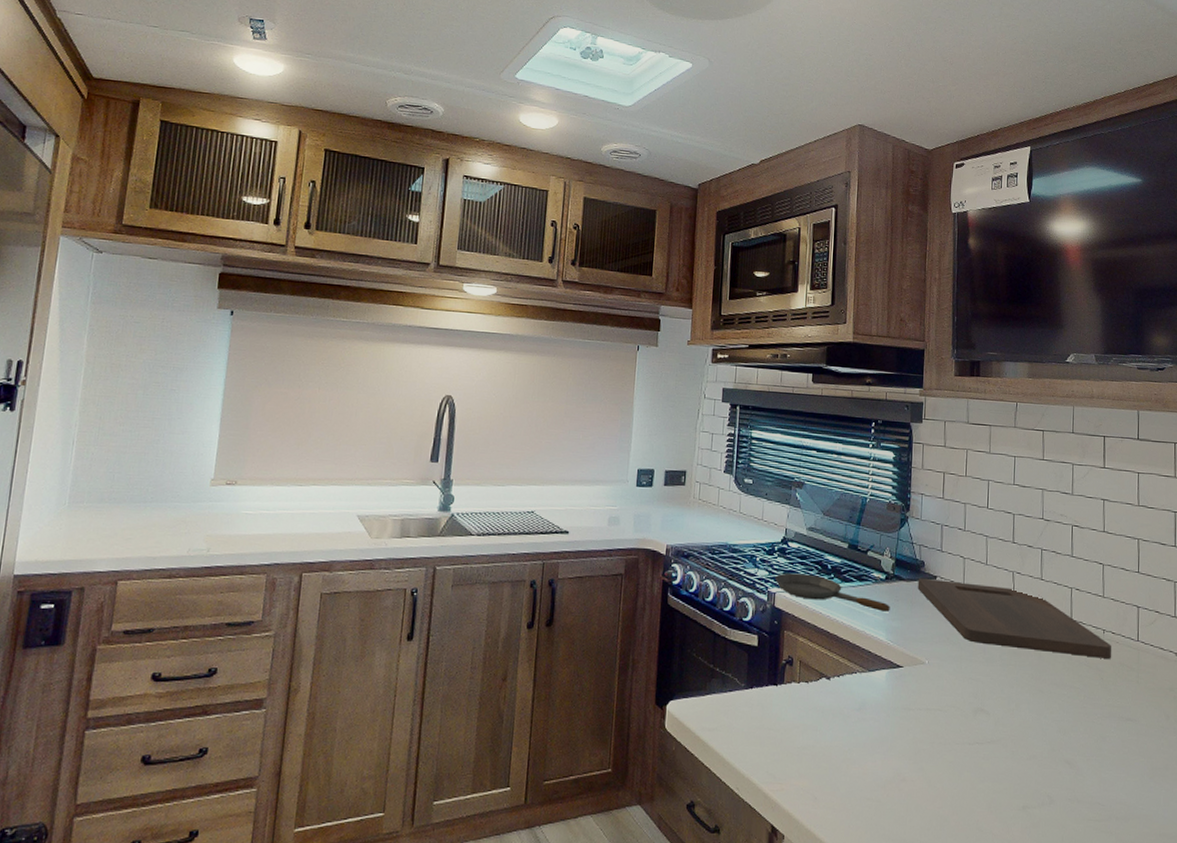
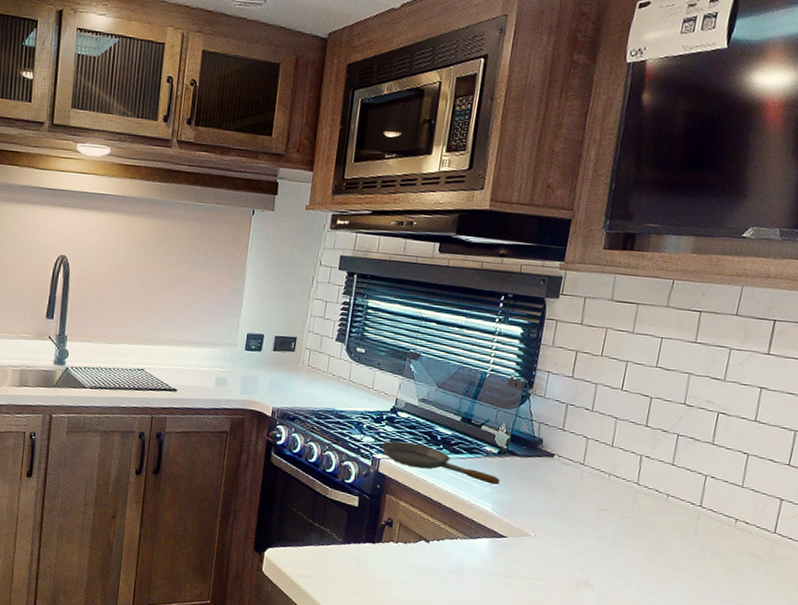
cutting board: present [917,577,1111,659] -> none [531,454,743,548]

